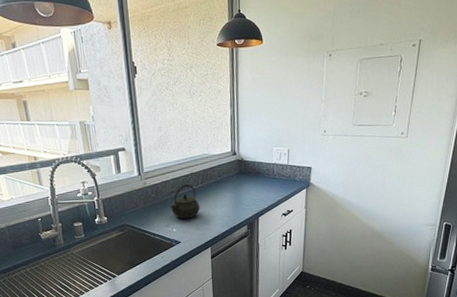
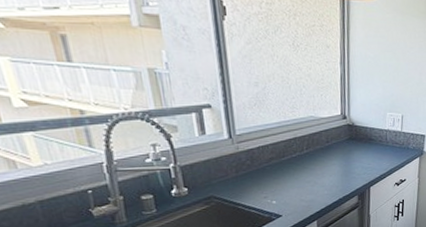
kettle: present [171,183,200,219] -> none [270,149,305,190]

